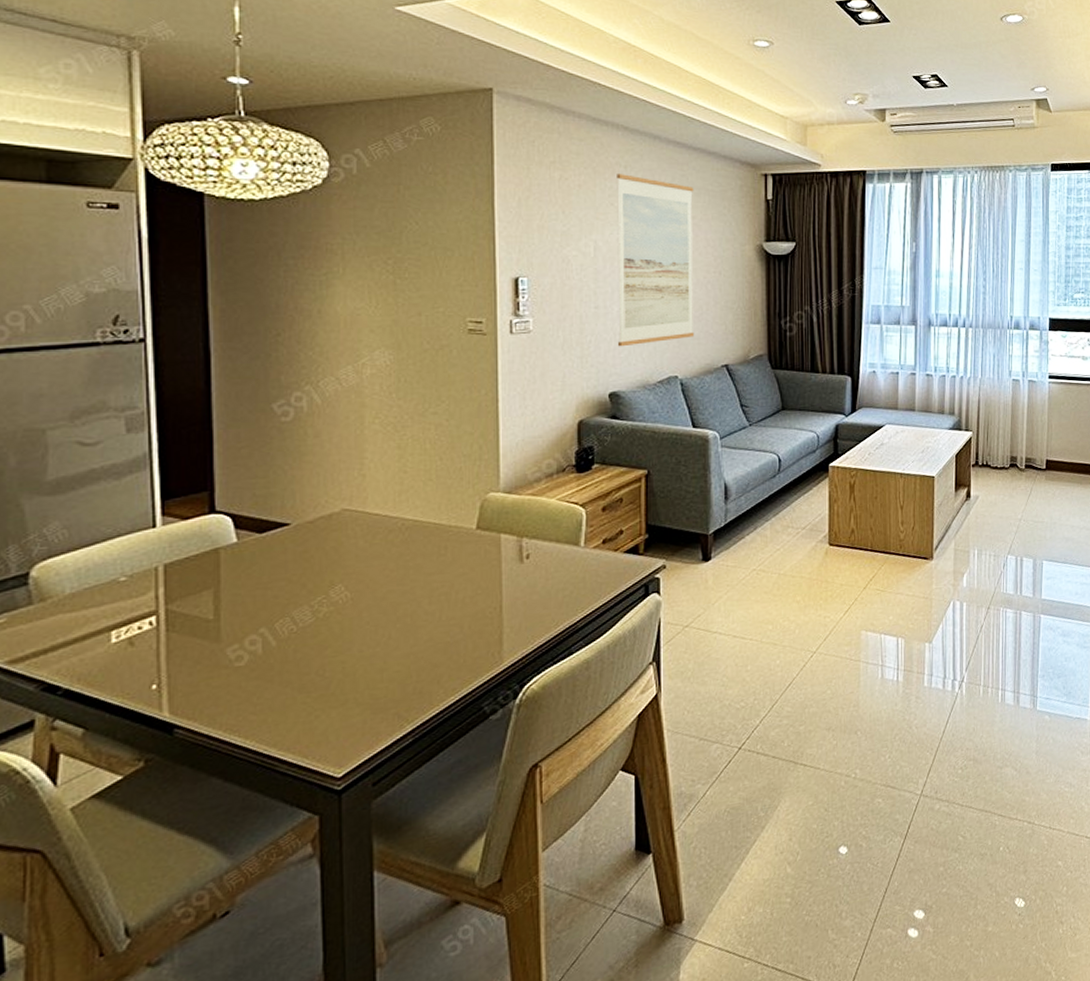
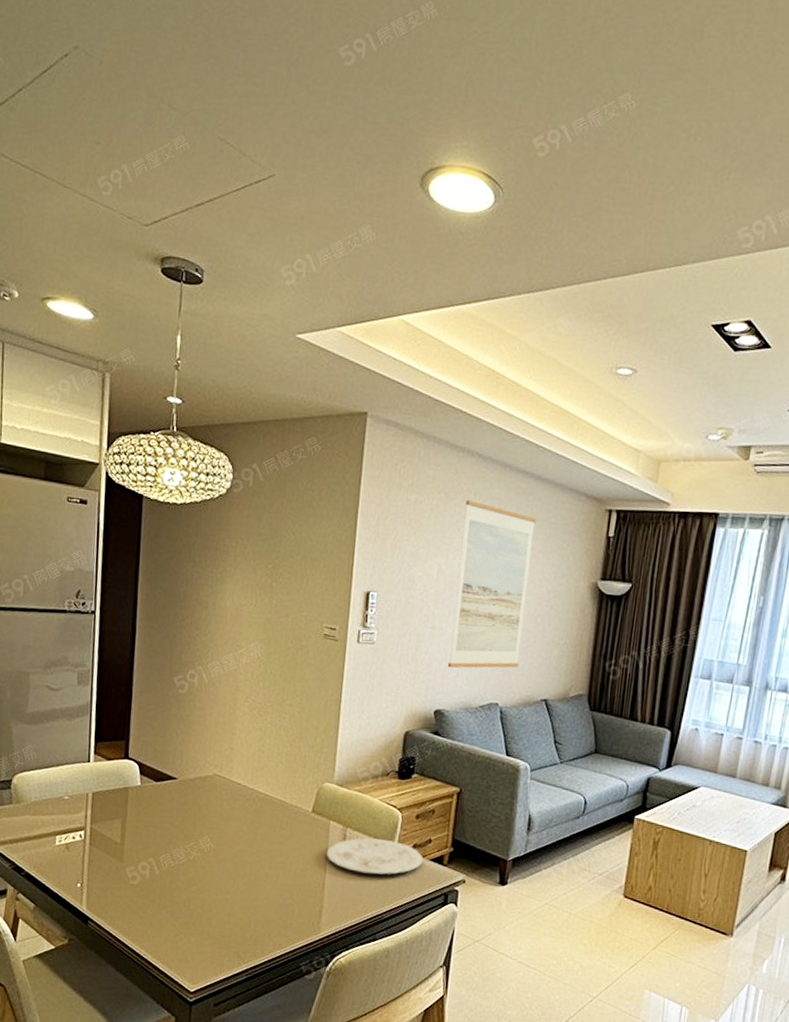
plate: none [500,540,616,584] -> present [326,838,423,875]

